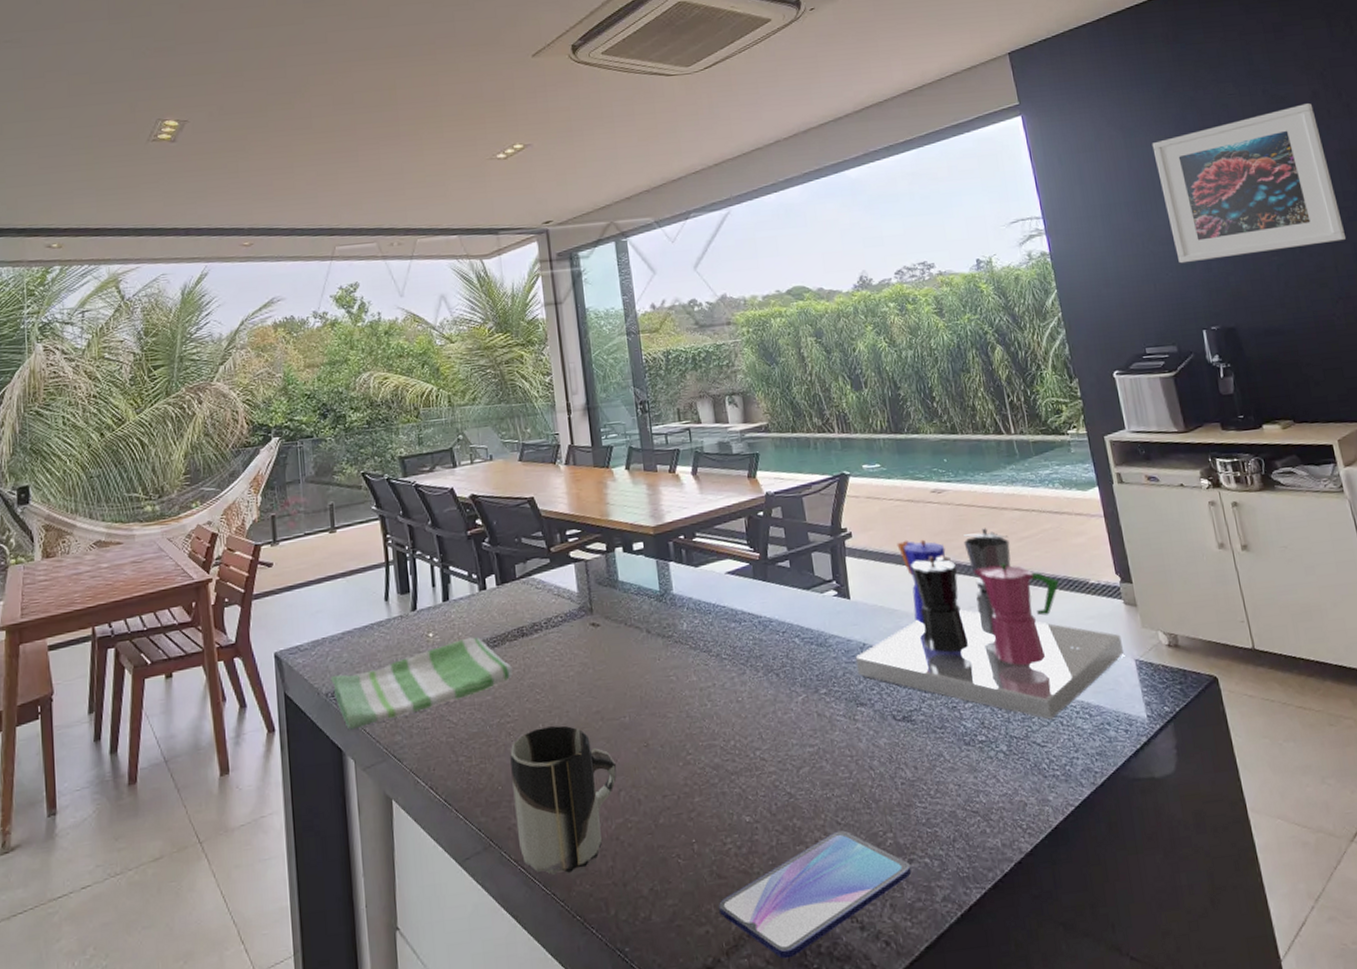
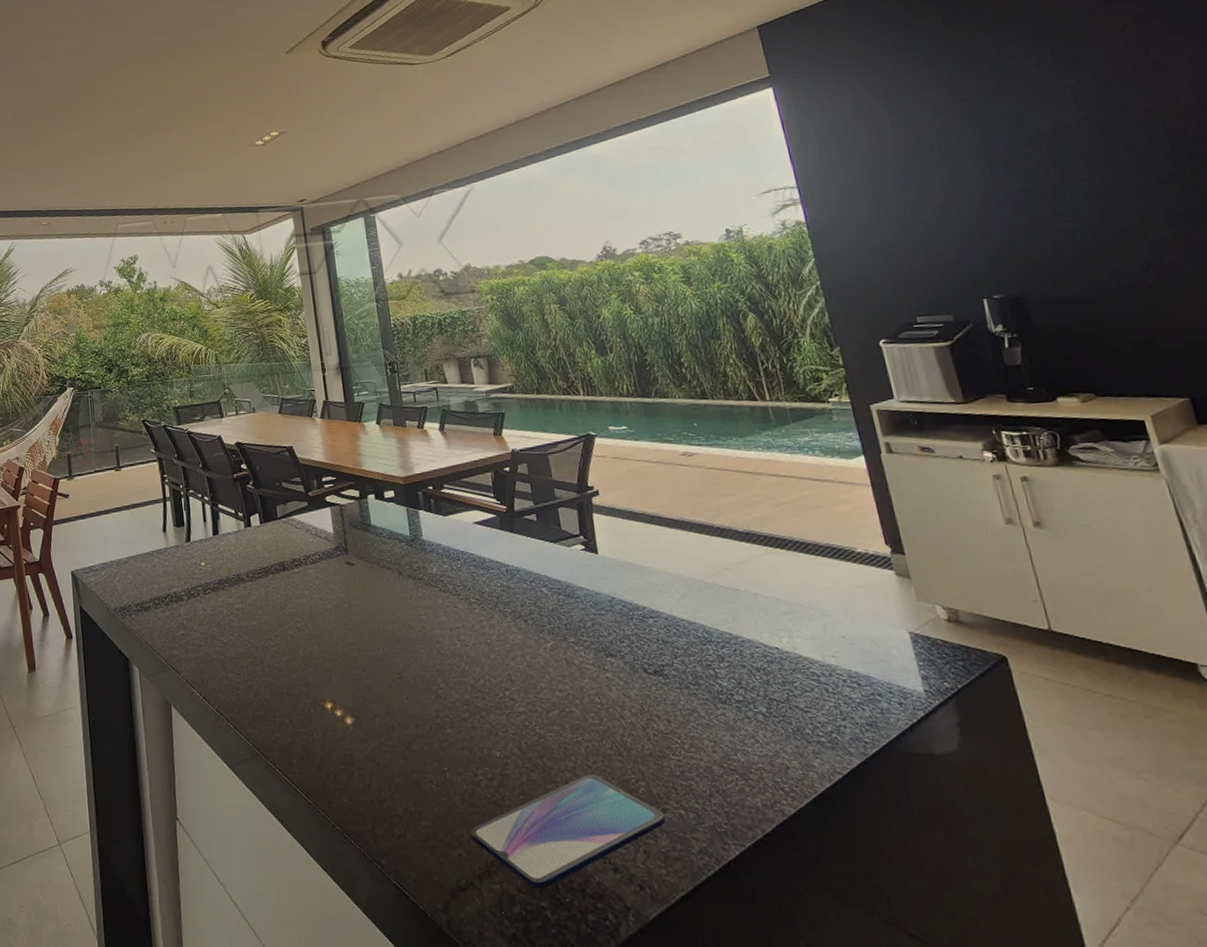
dish towel: present [331,637,513,730] -> none [118,568,276,642]
cup: present [510,725,617,875] -> none [274,653,372,786]
coffee maker: present [855,528,1125,720] -> none [604,492,897,686]
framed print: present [1152,103,1346,264] -> none [920,61,1157,231]

